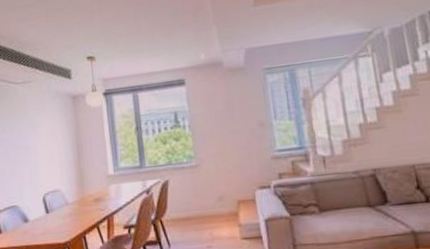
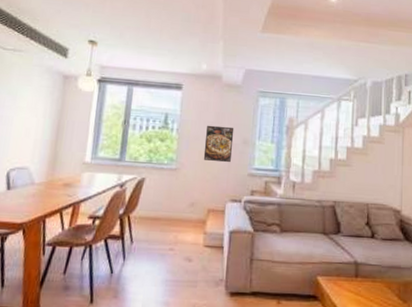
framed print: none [218,111,251,151] -> present [203,125,234,163]

